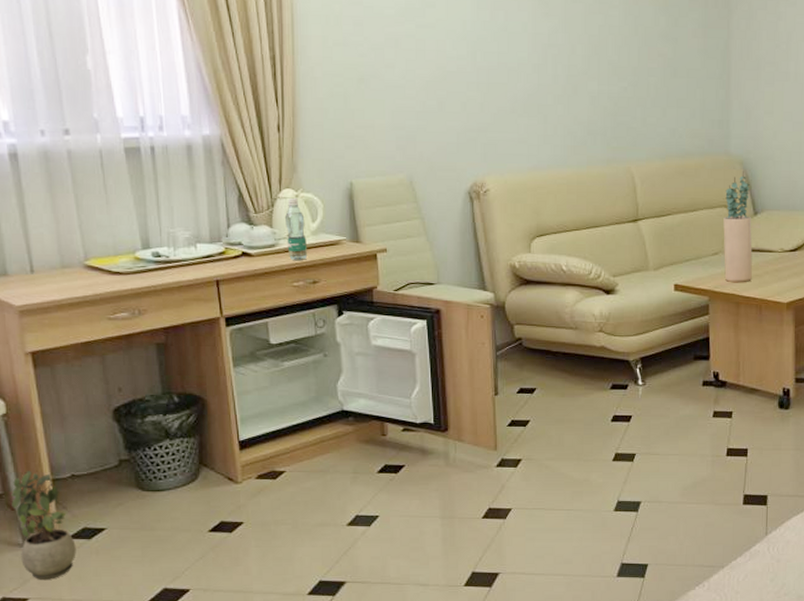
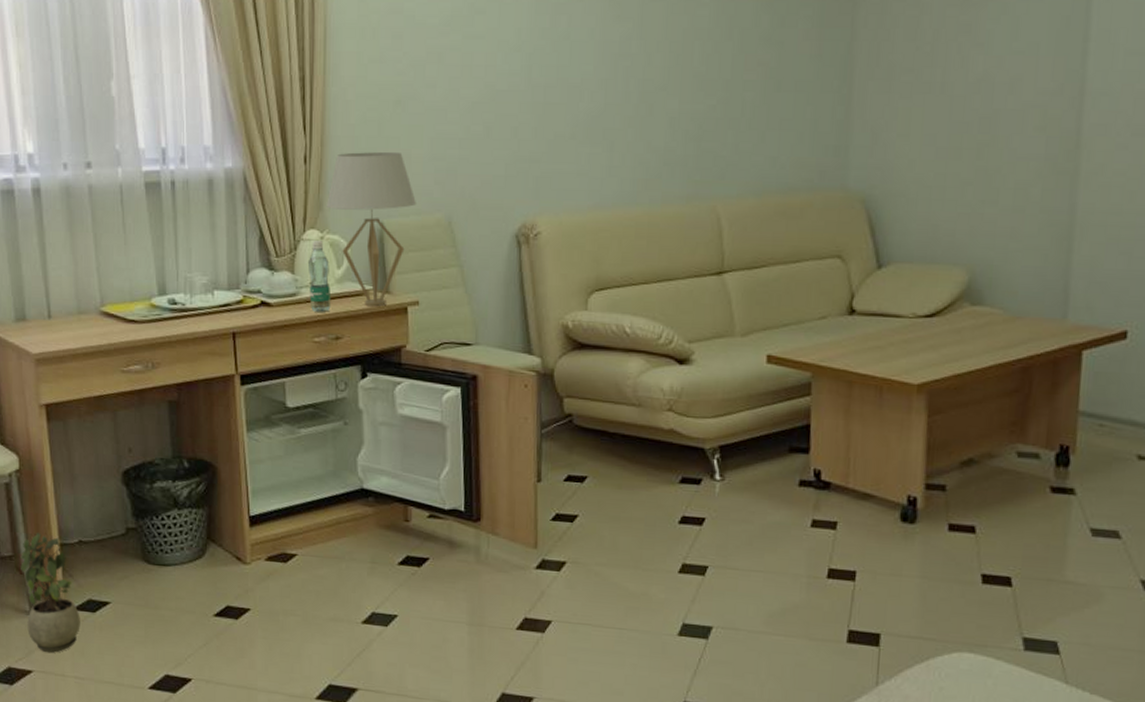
table lamp: none [300,121,381,254] -> present [326,151,416,306]
vase: present [723,171,753,283] -> none [833,211,874,356]

